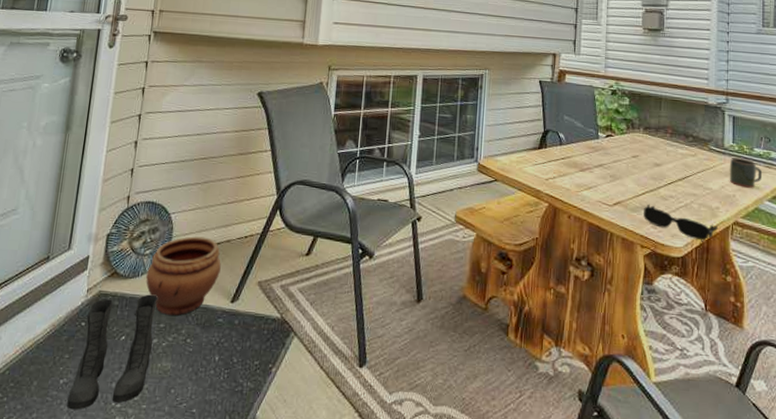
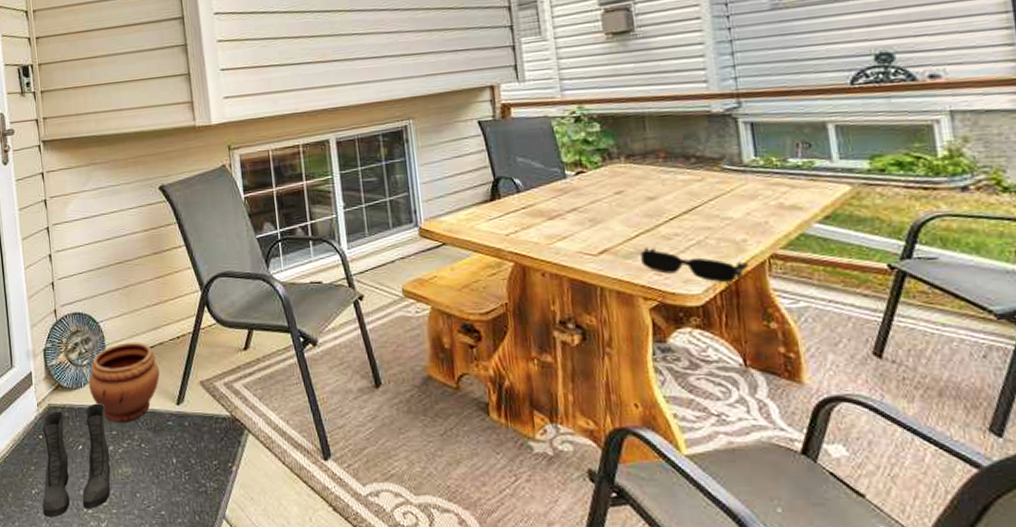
mug: present [729,158,763,188] -> none [753,174,805,210]

